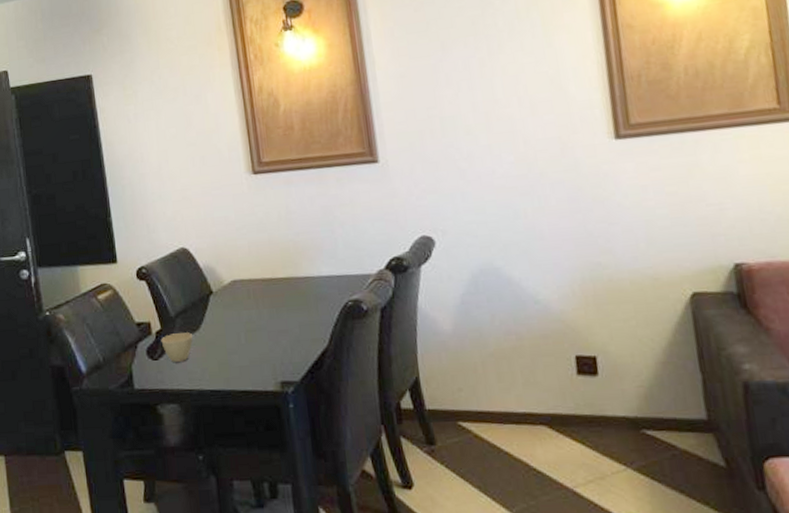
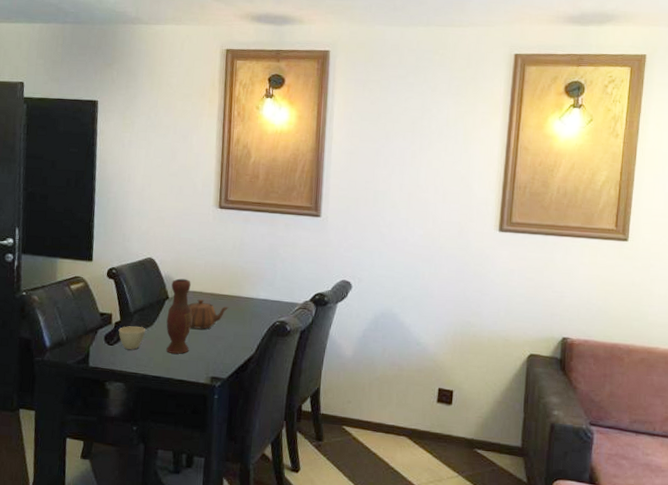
vase: none [213,266,248,360] -> present [166,278,192,354]
teapot: none [237,288,287,326] -> present [188,299,229,329]

